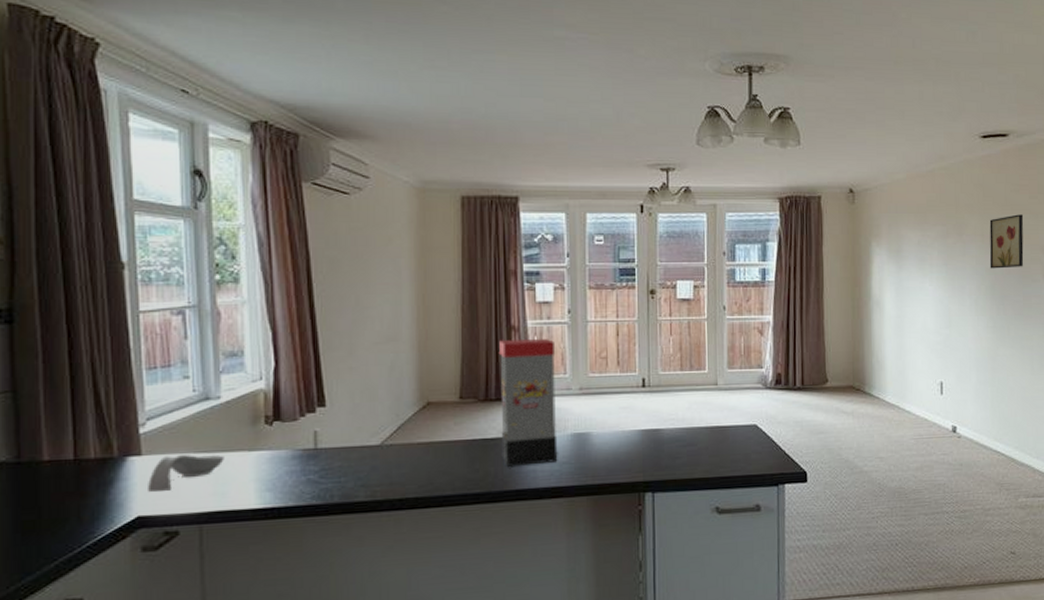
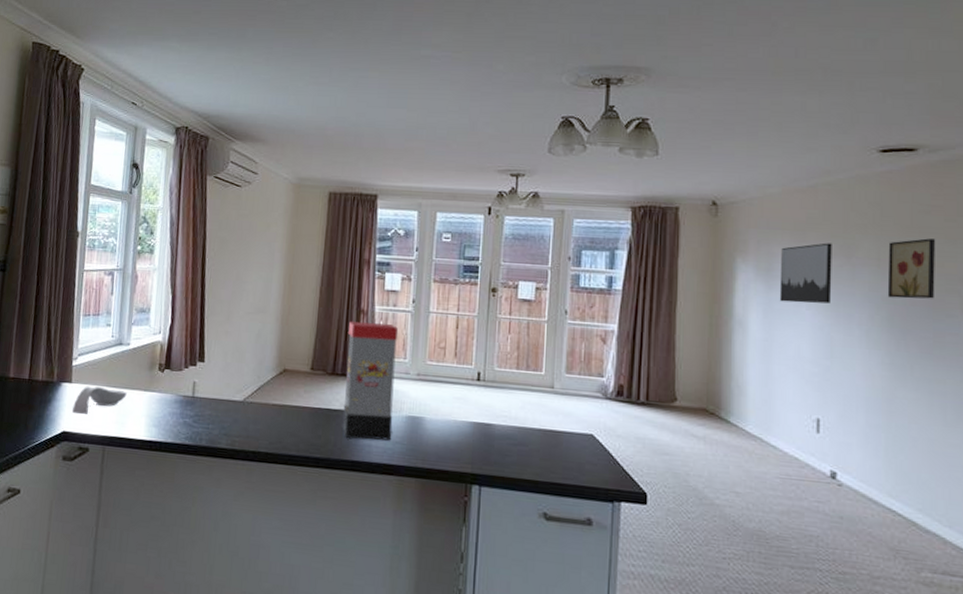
wall art: none [907,223,948,280] -> present [779,242,832,304]

